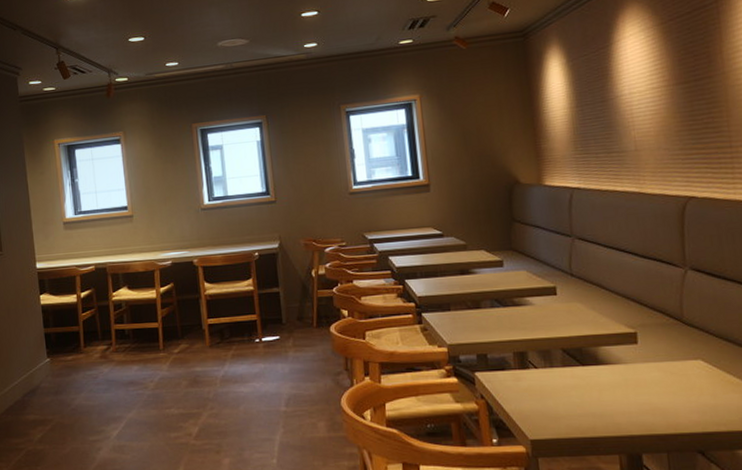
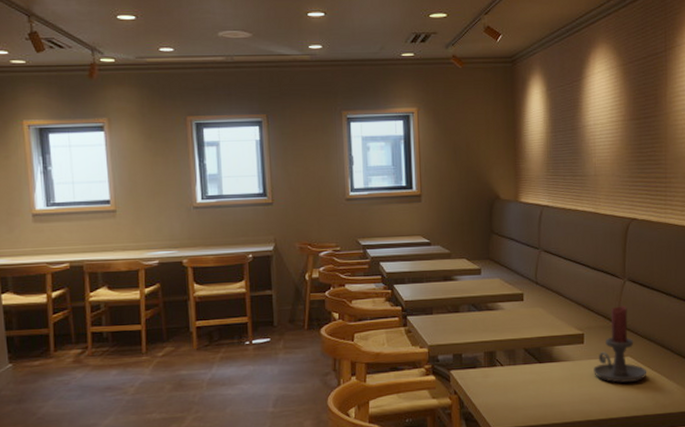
candle holder: none [653,299,727,392] -> present [593,306,647,383]

